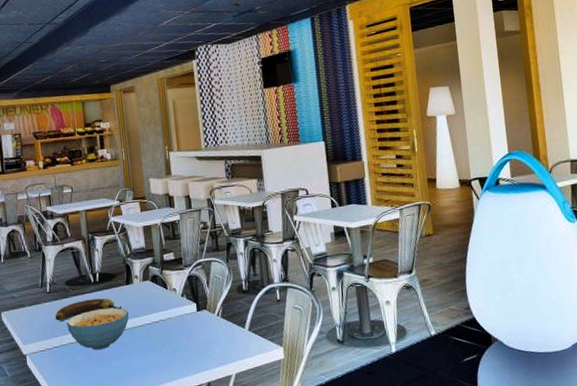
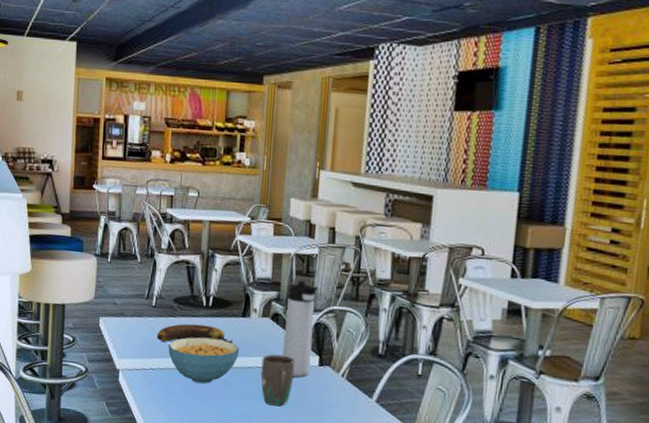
mug: none [149,309,179,354] -> present [260,354,295,407]
thermos bottle: none [161,243,191,325] -> present [282,280,318,378]

